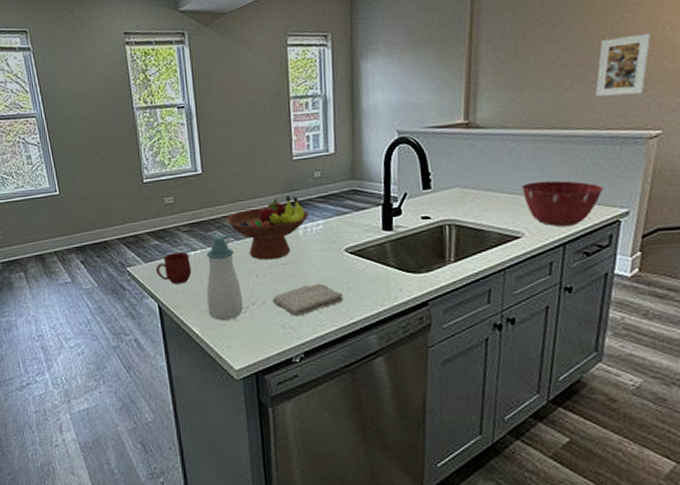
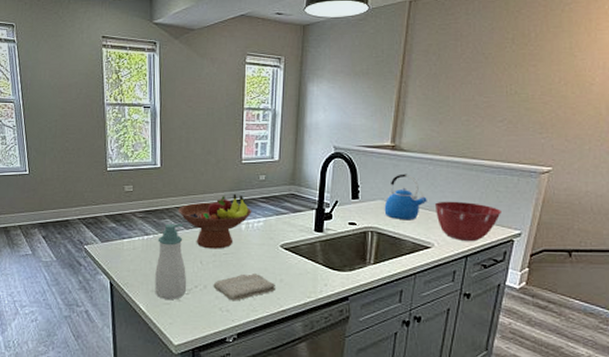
mug: present [156,252,192,284] -> none [111,236,143,264]
kettle: none [461,154,512,208] -> present [384,173,427,219]
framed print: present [595,34,652,98] -> none [501,86,549,136]

